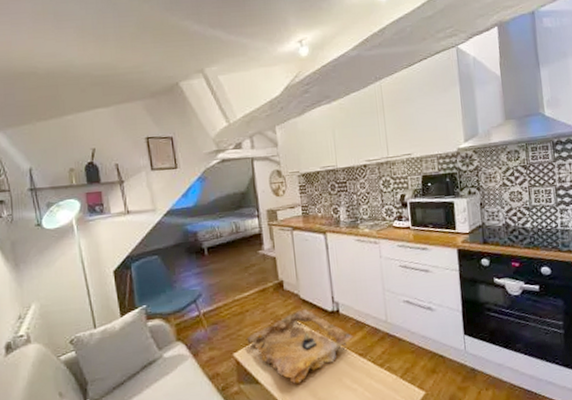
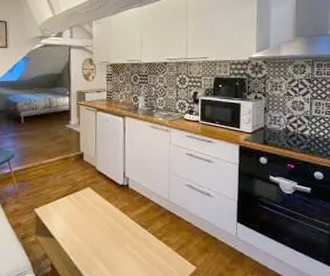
decorative tray: present [247,308,354,384] -> none [47,179,139,243]

